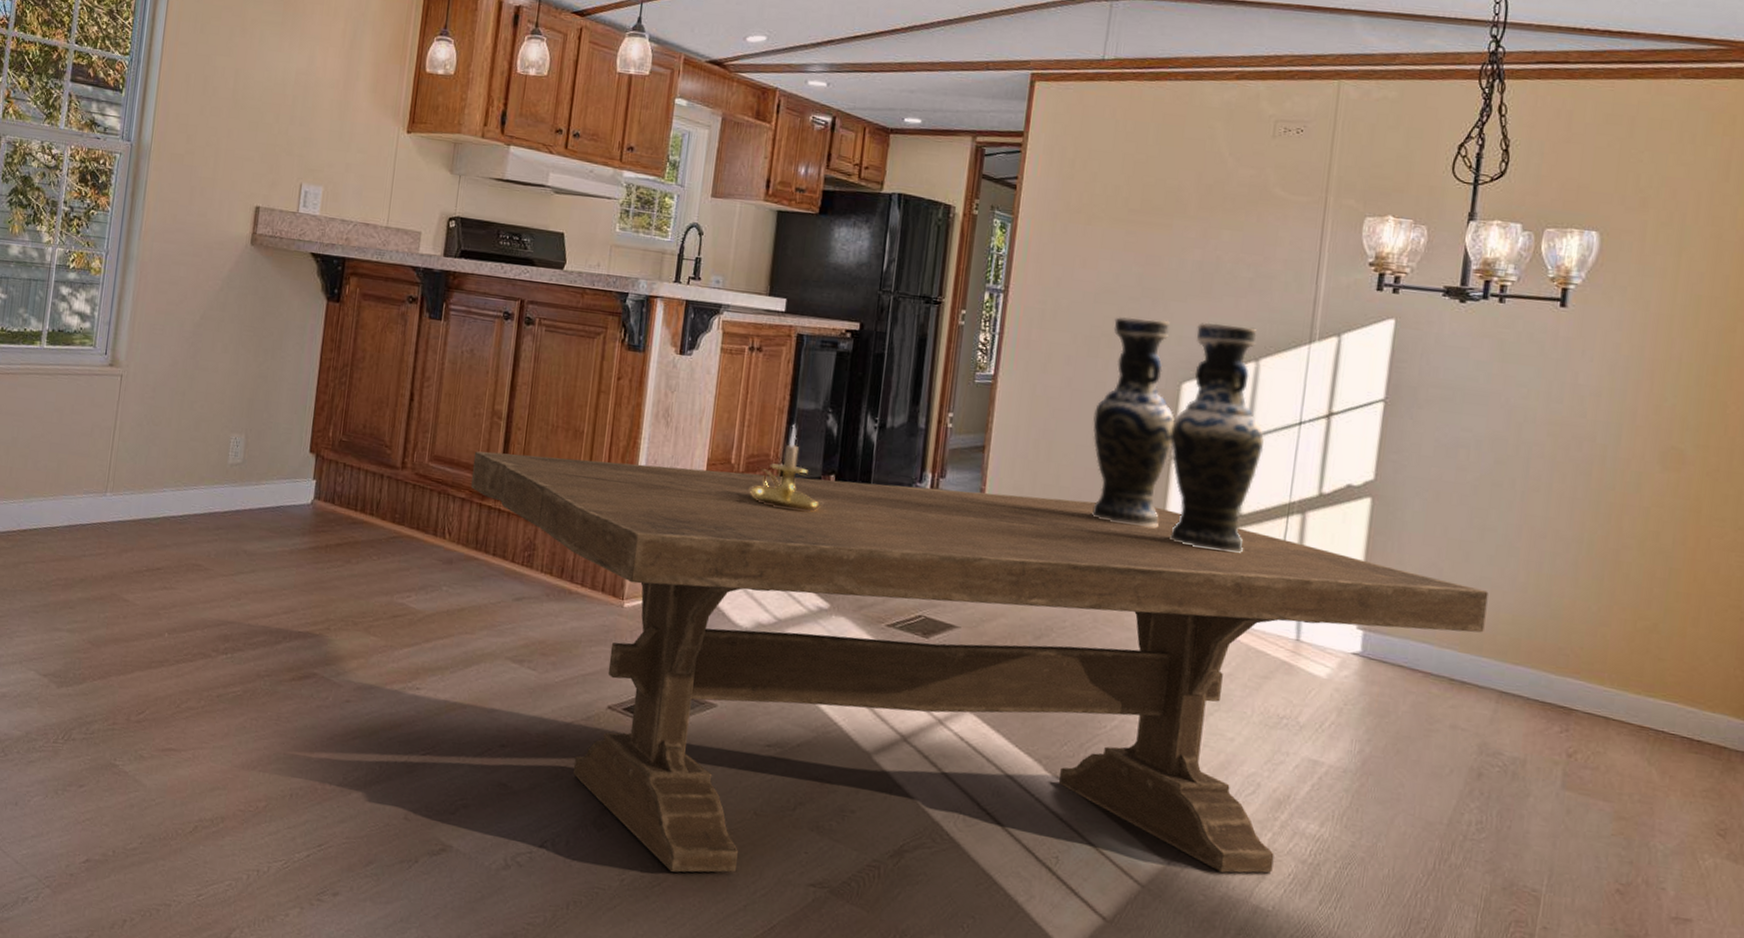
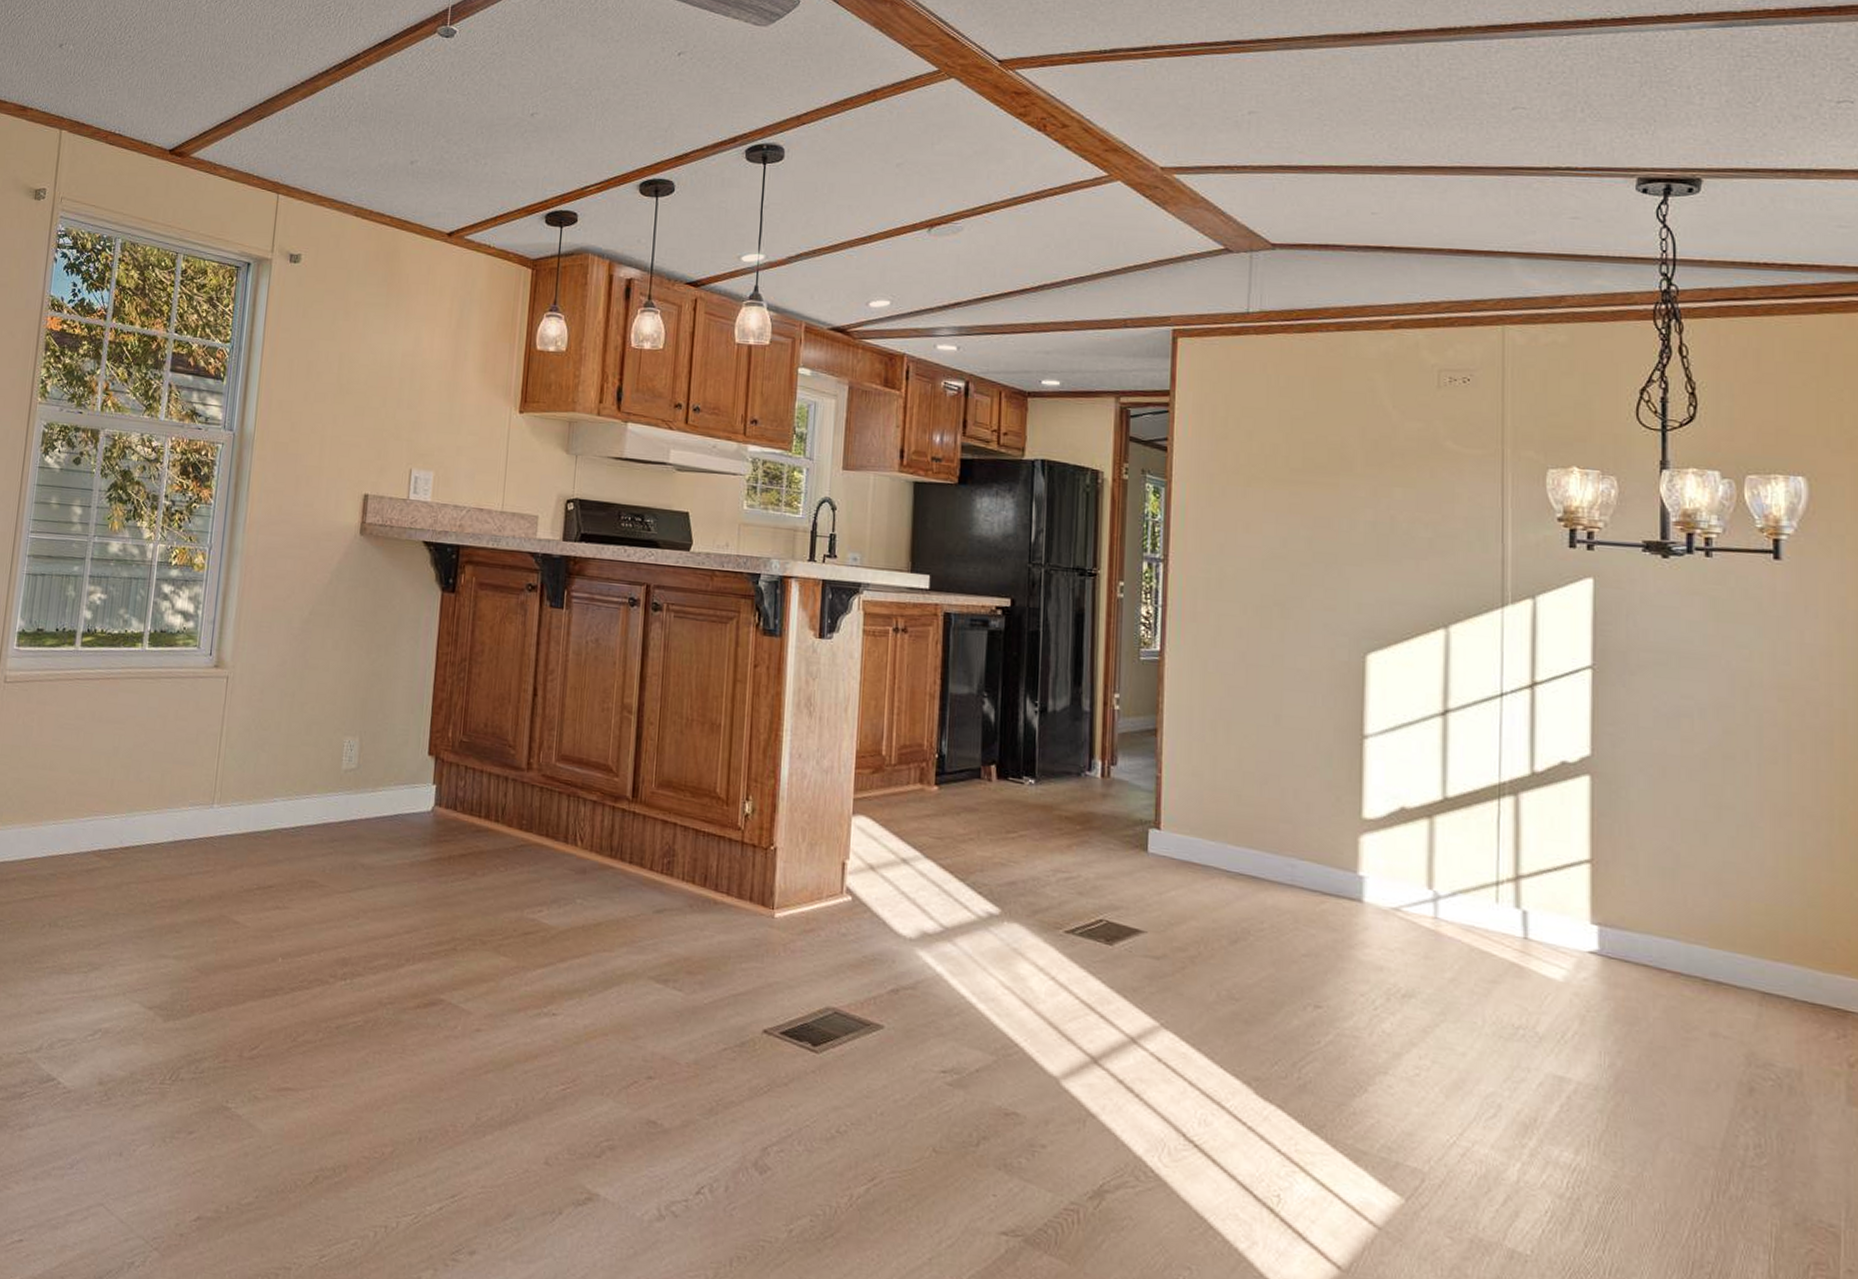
dining table: present [470,451,1489,874] -> none [602,749,1735,1221]
candle holder: present [749,424,824,513] -> none [903,711,986,807]
vase: present [1092,317,1264,554] -> none [1273,584,1464,842]

